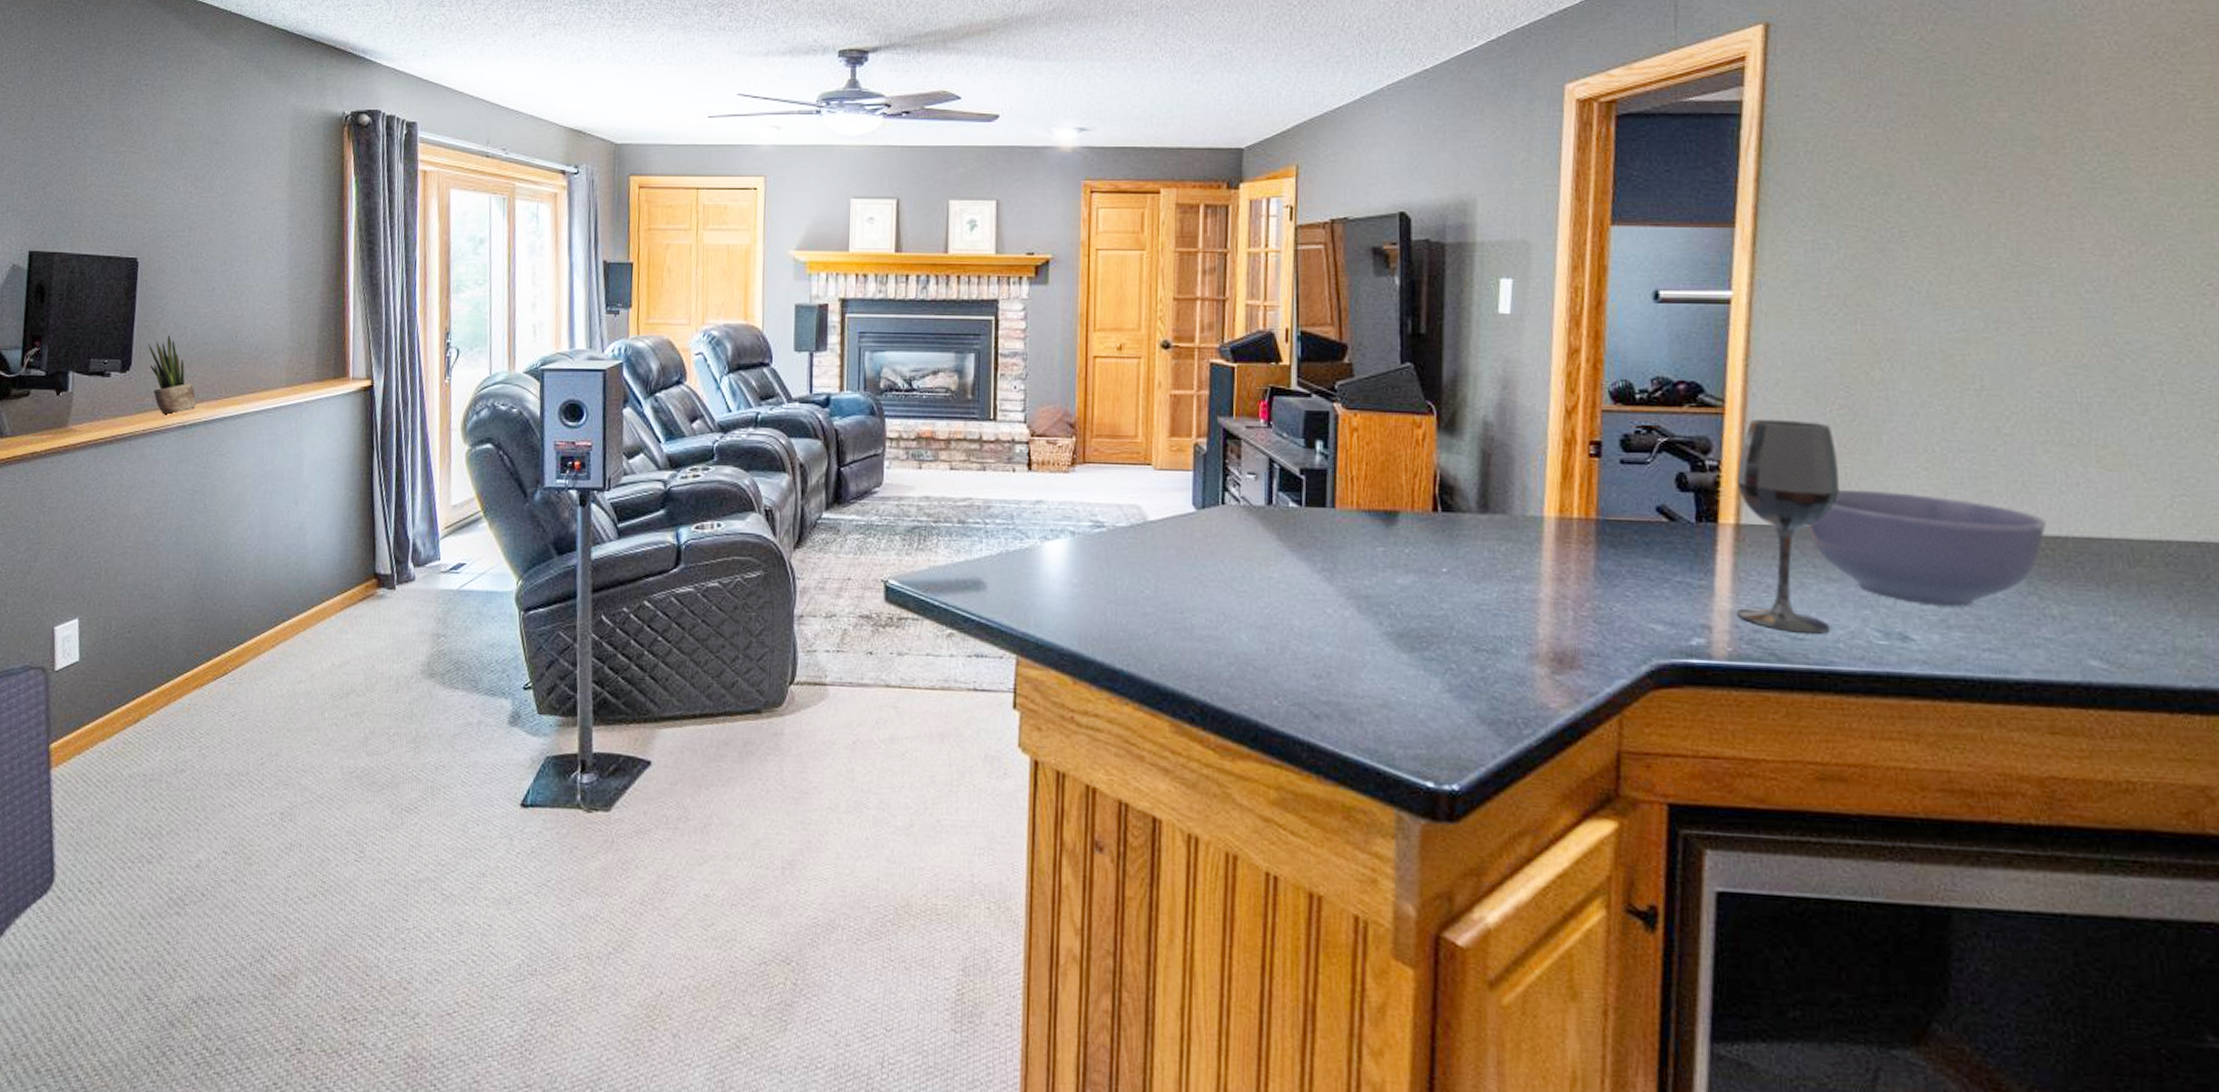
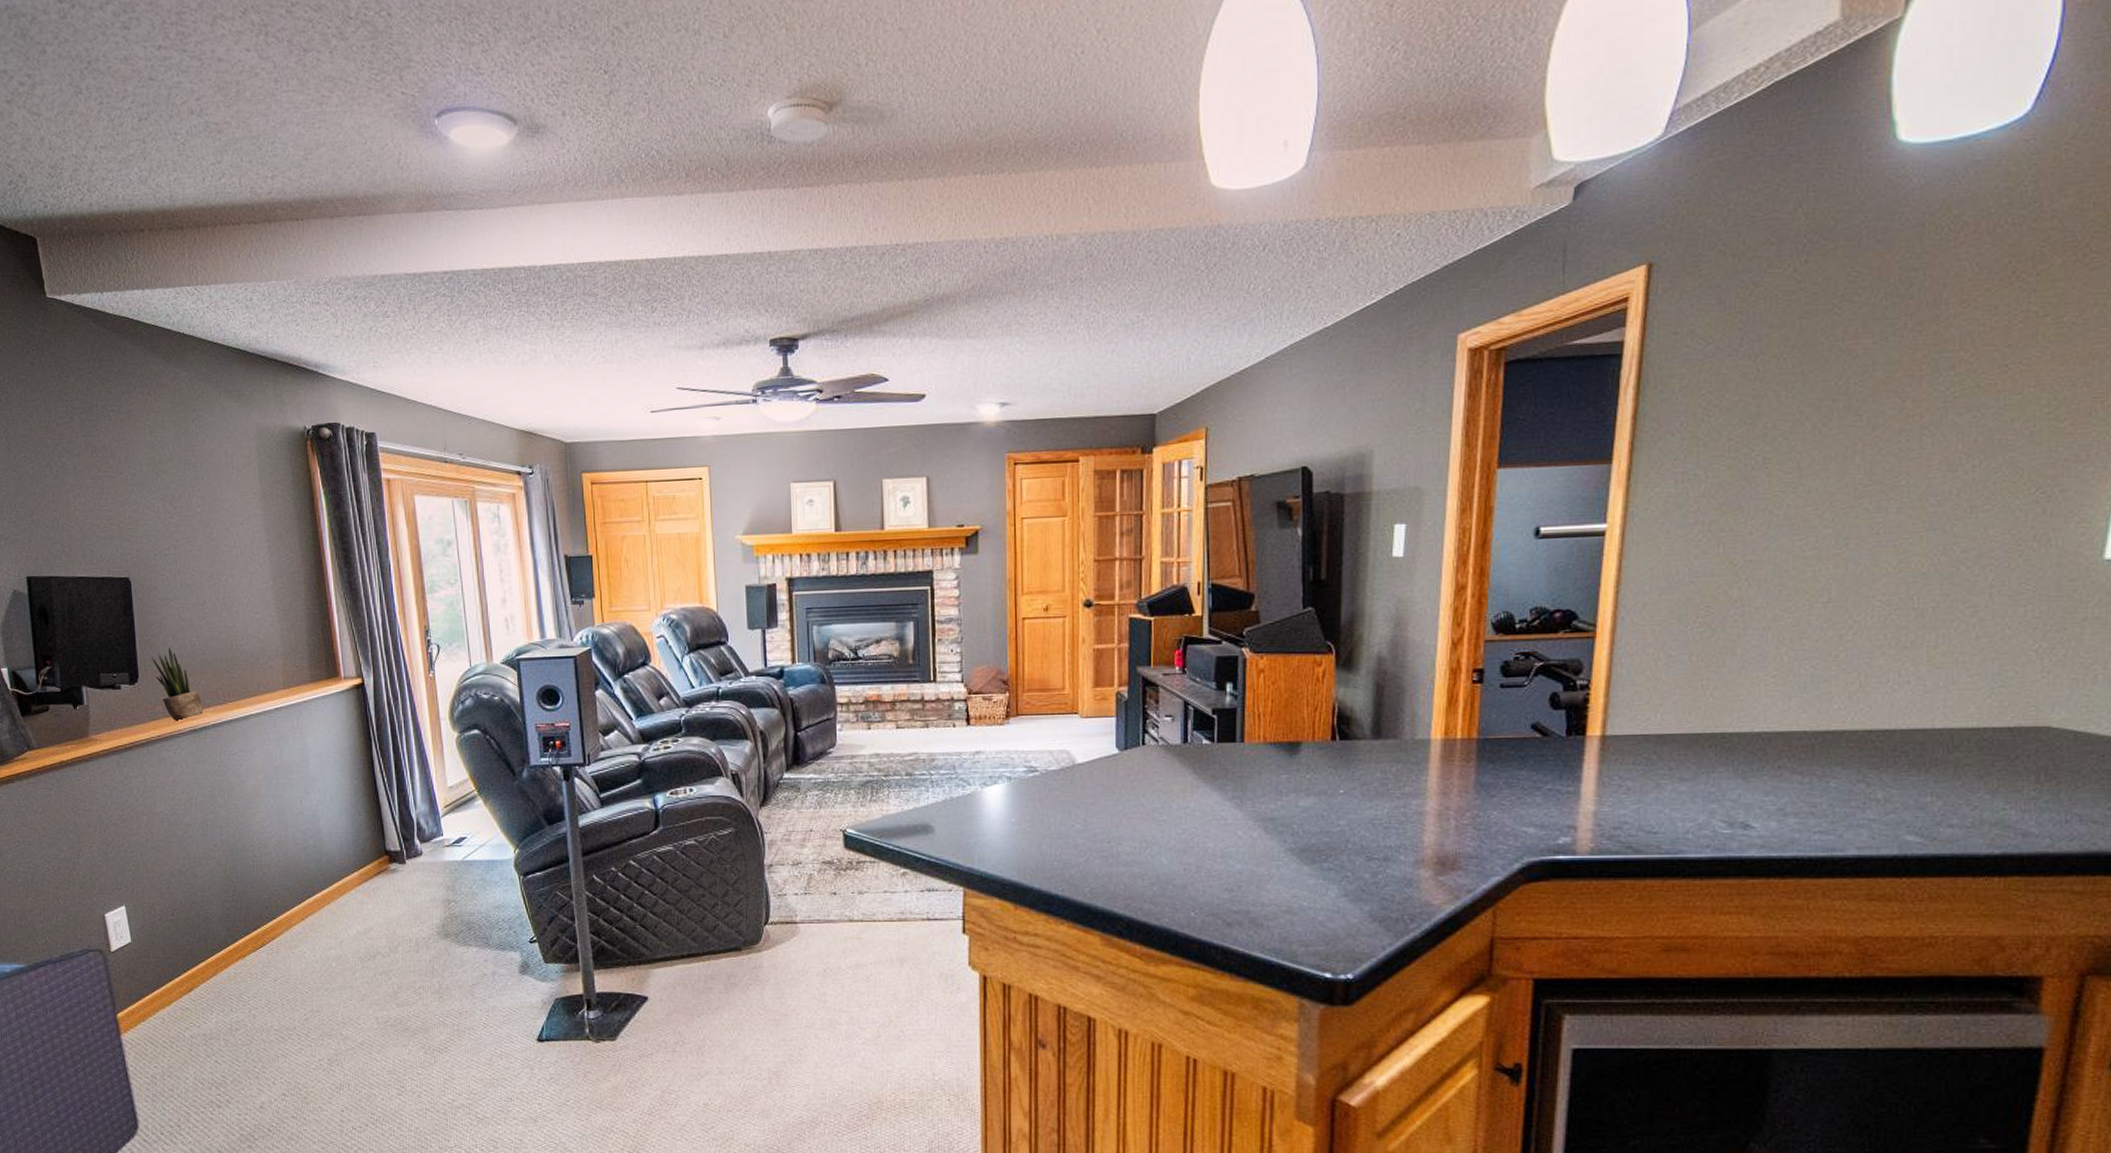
wine glass: present [1735,418,1841,634] -> none [1598,639,1697,827]
bowl: present [1808,489,2046,606] -> none [1666,698,1878,796]

